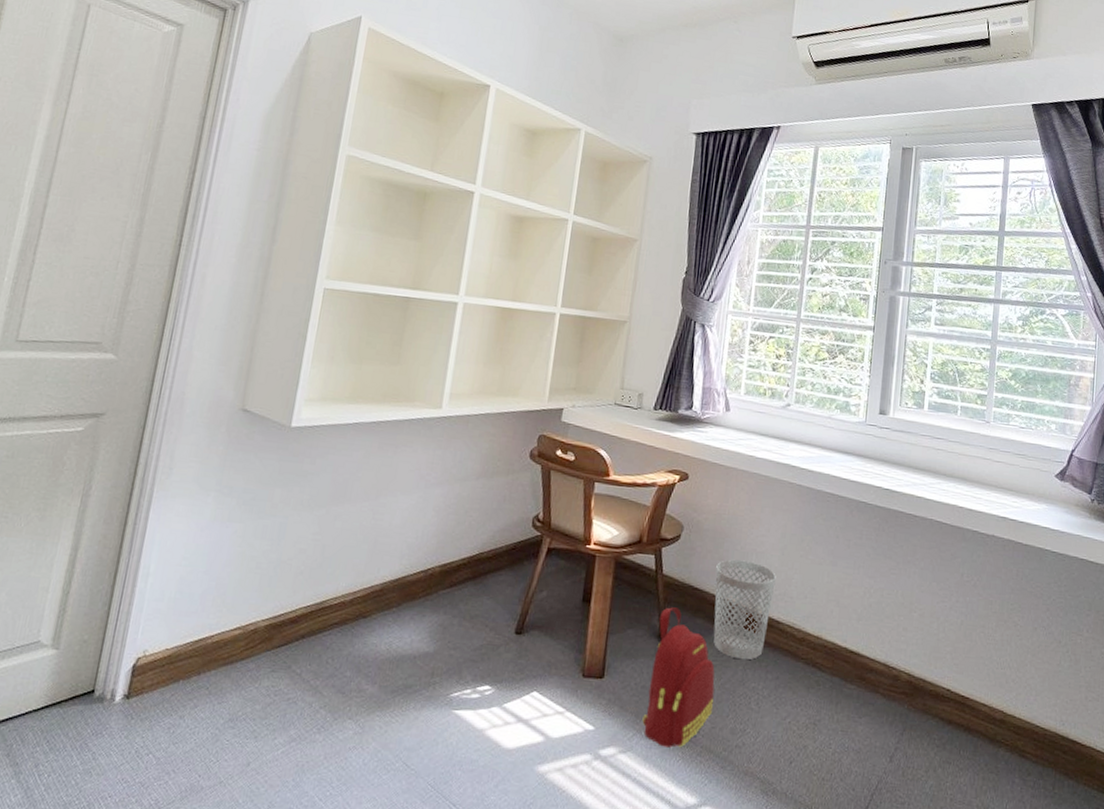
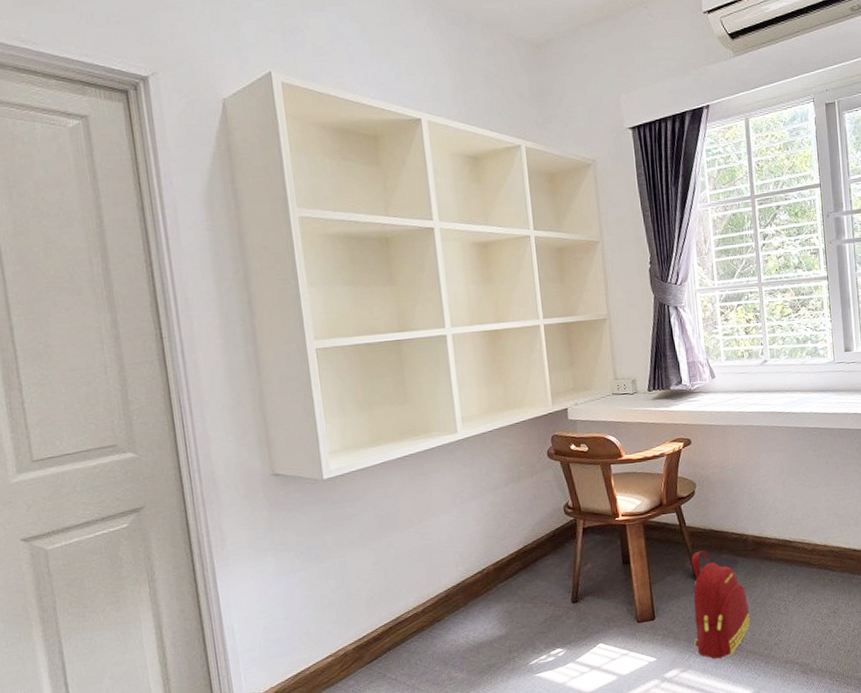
wastebasket: present [713,559,776,660] -> none [730,498,783,578]

